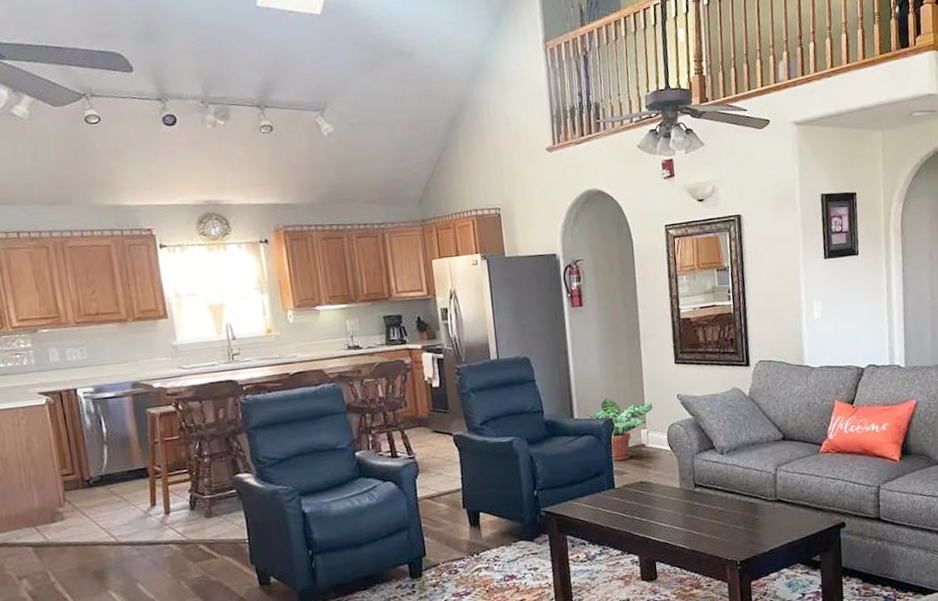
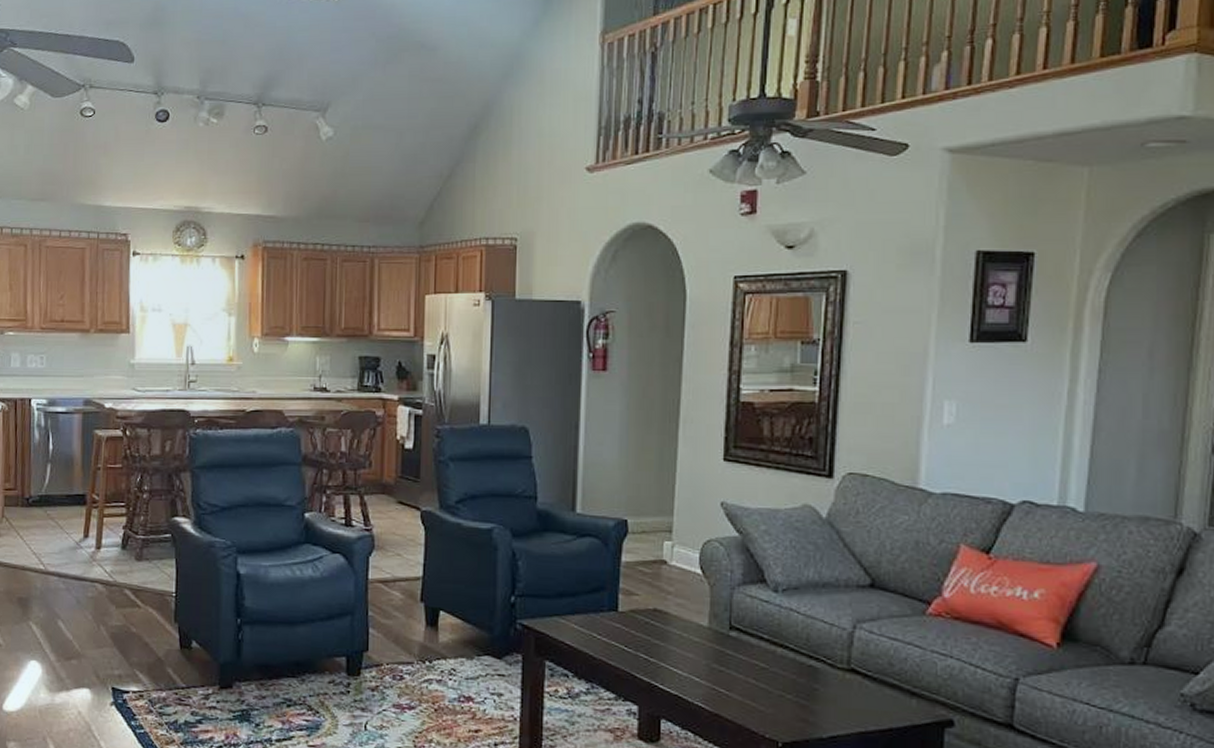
potted plant: present [585,397,652,461] -> none [591,492,684,577]

